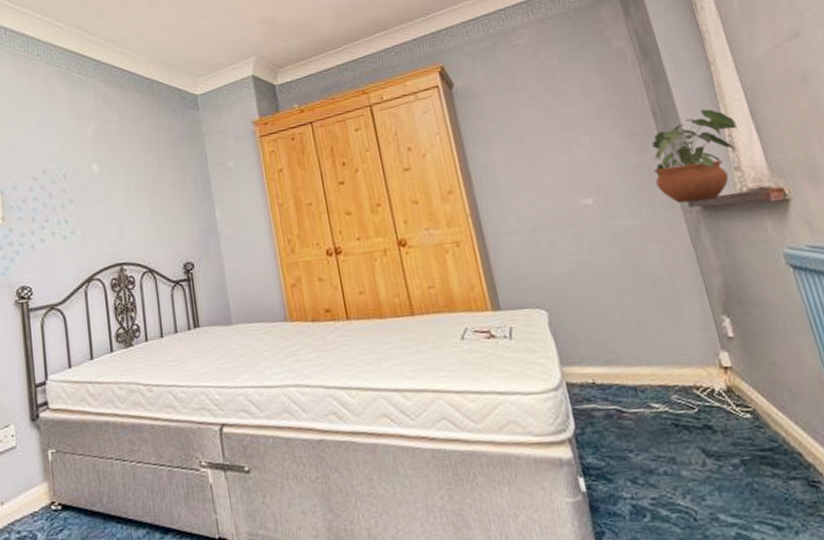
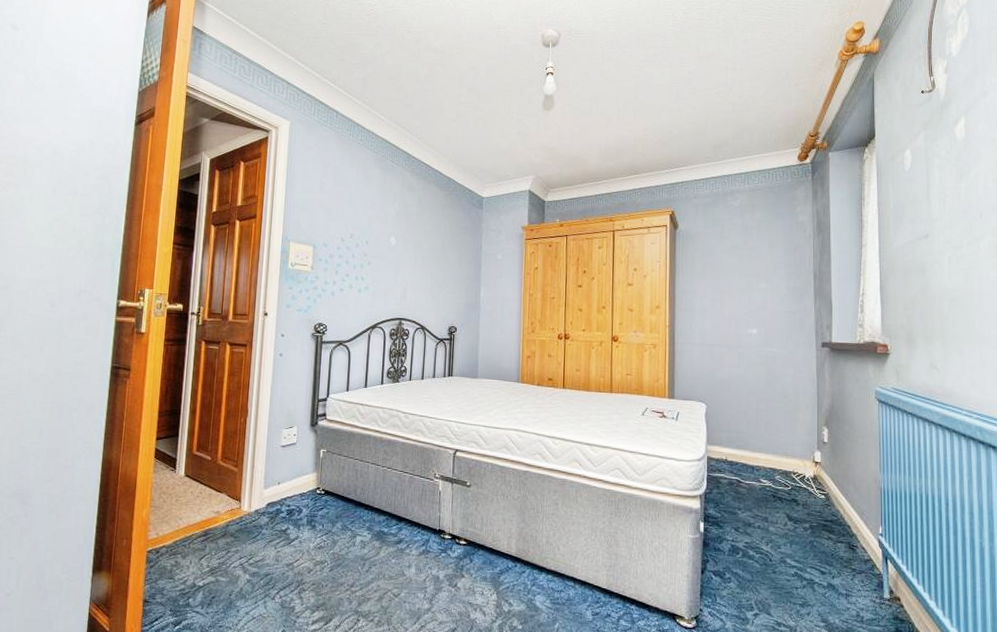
potted plant: present [651,109,737,204] -> none [804,279,868,345]

